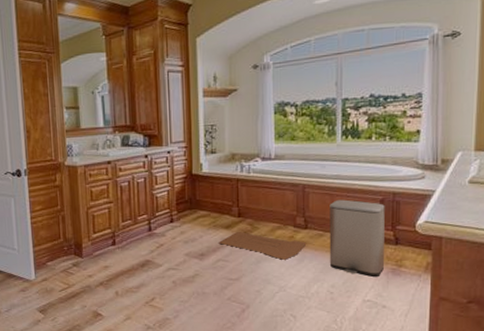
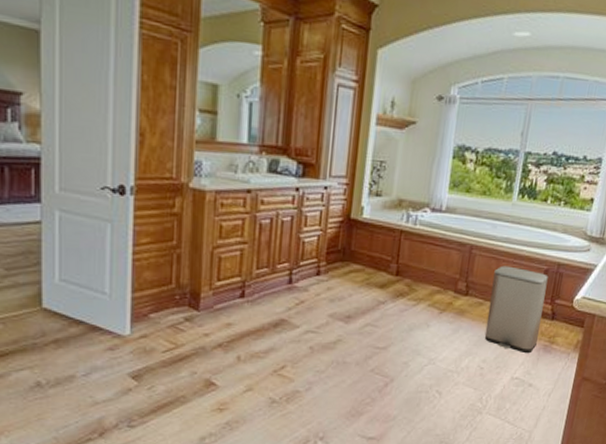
bath mat: present [219,231,307,260] -> none [370,292,465,329]

